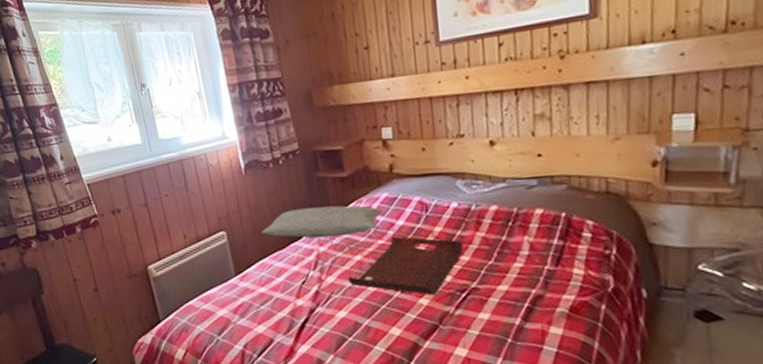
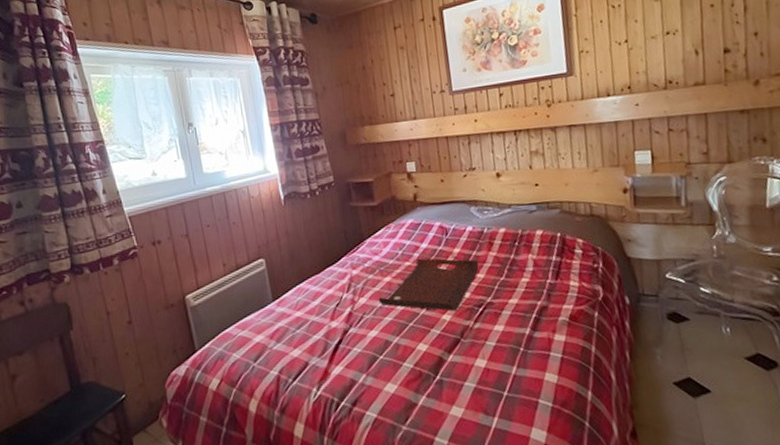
pillow: present [262,205,383,238] -> none [300,231,409,263]

